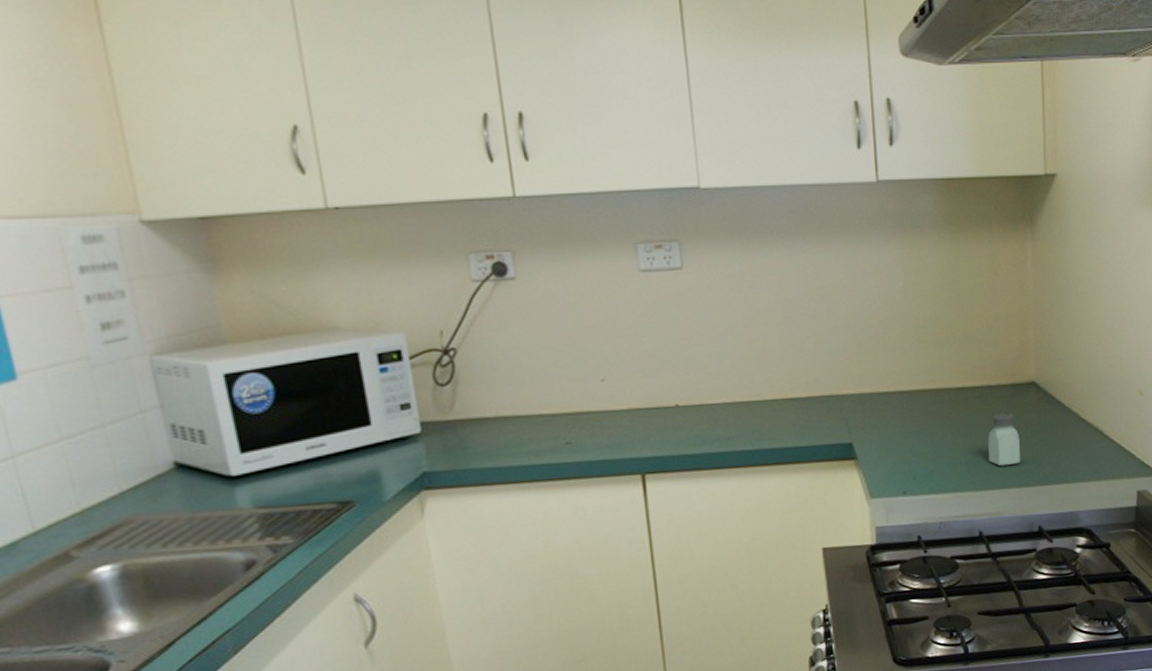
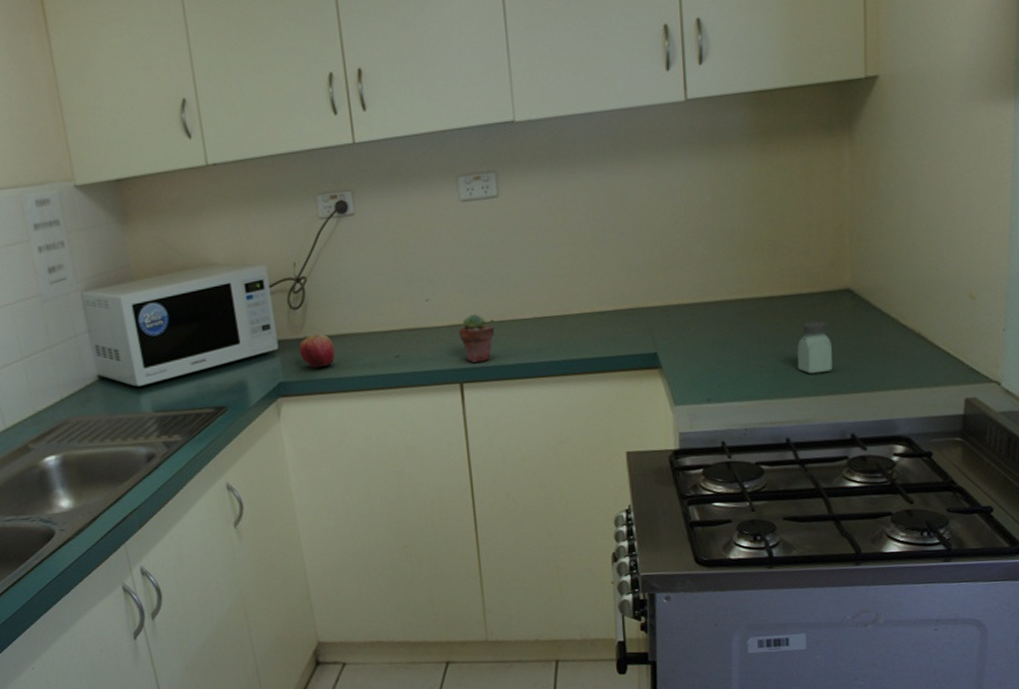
apple: none [447,415,493,456] -> present [298,333,335,369]
potted succulent: none [639,397,680,451] -> present [459,314,495,363]

